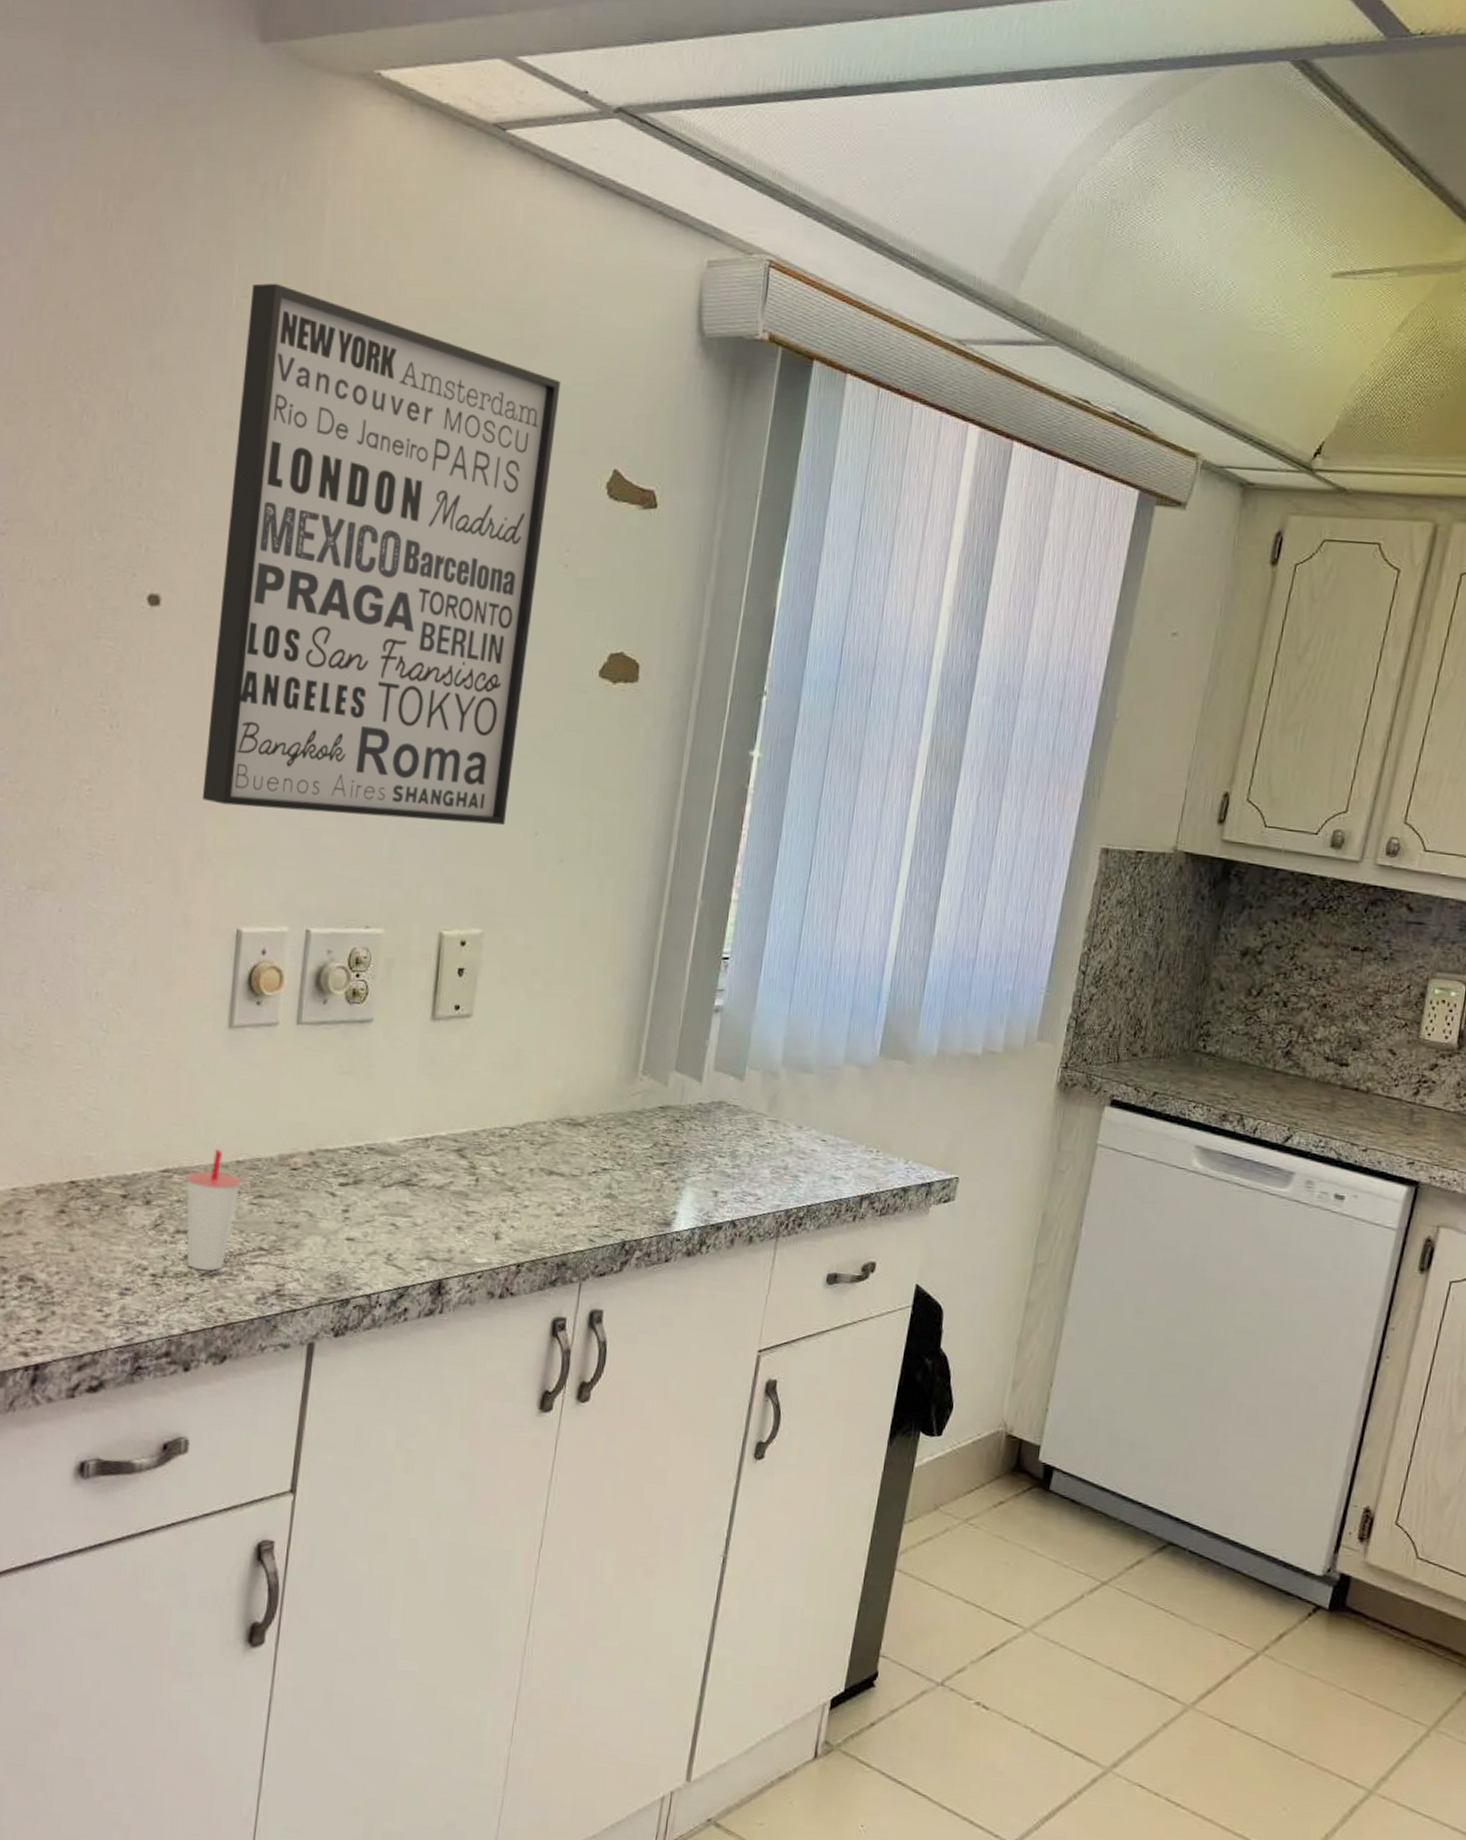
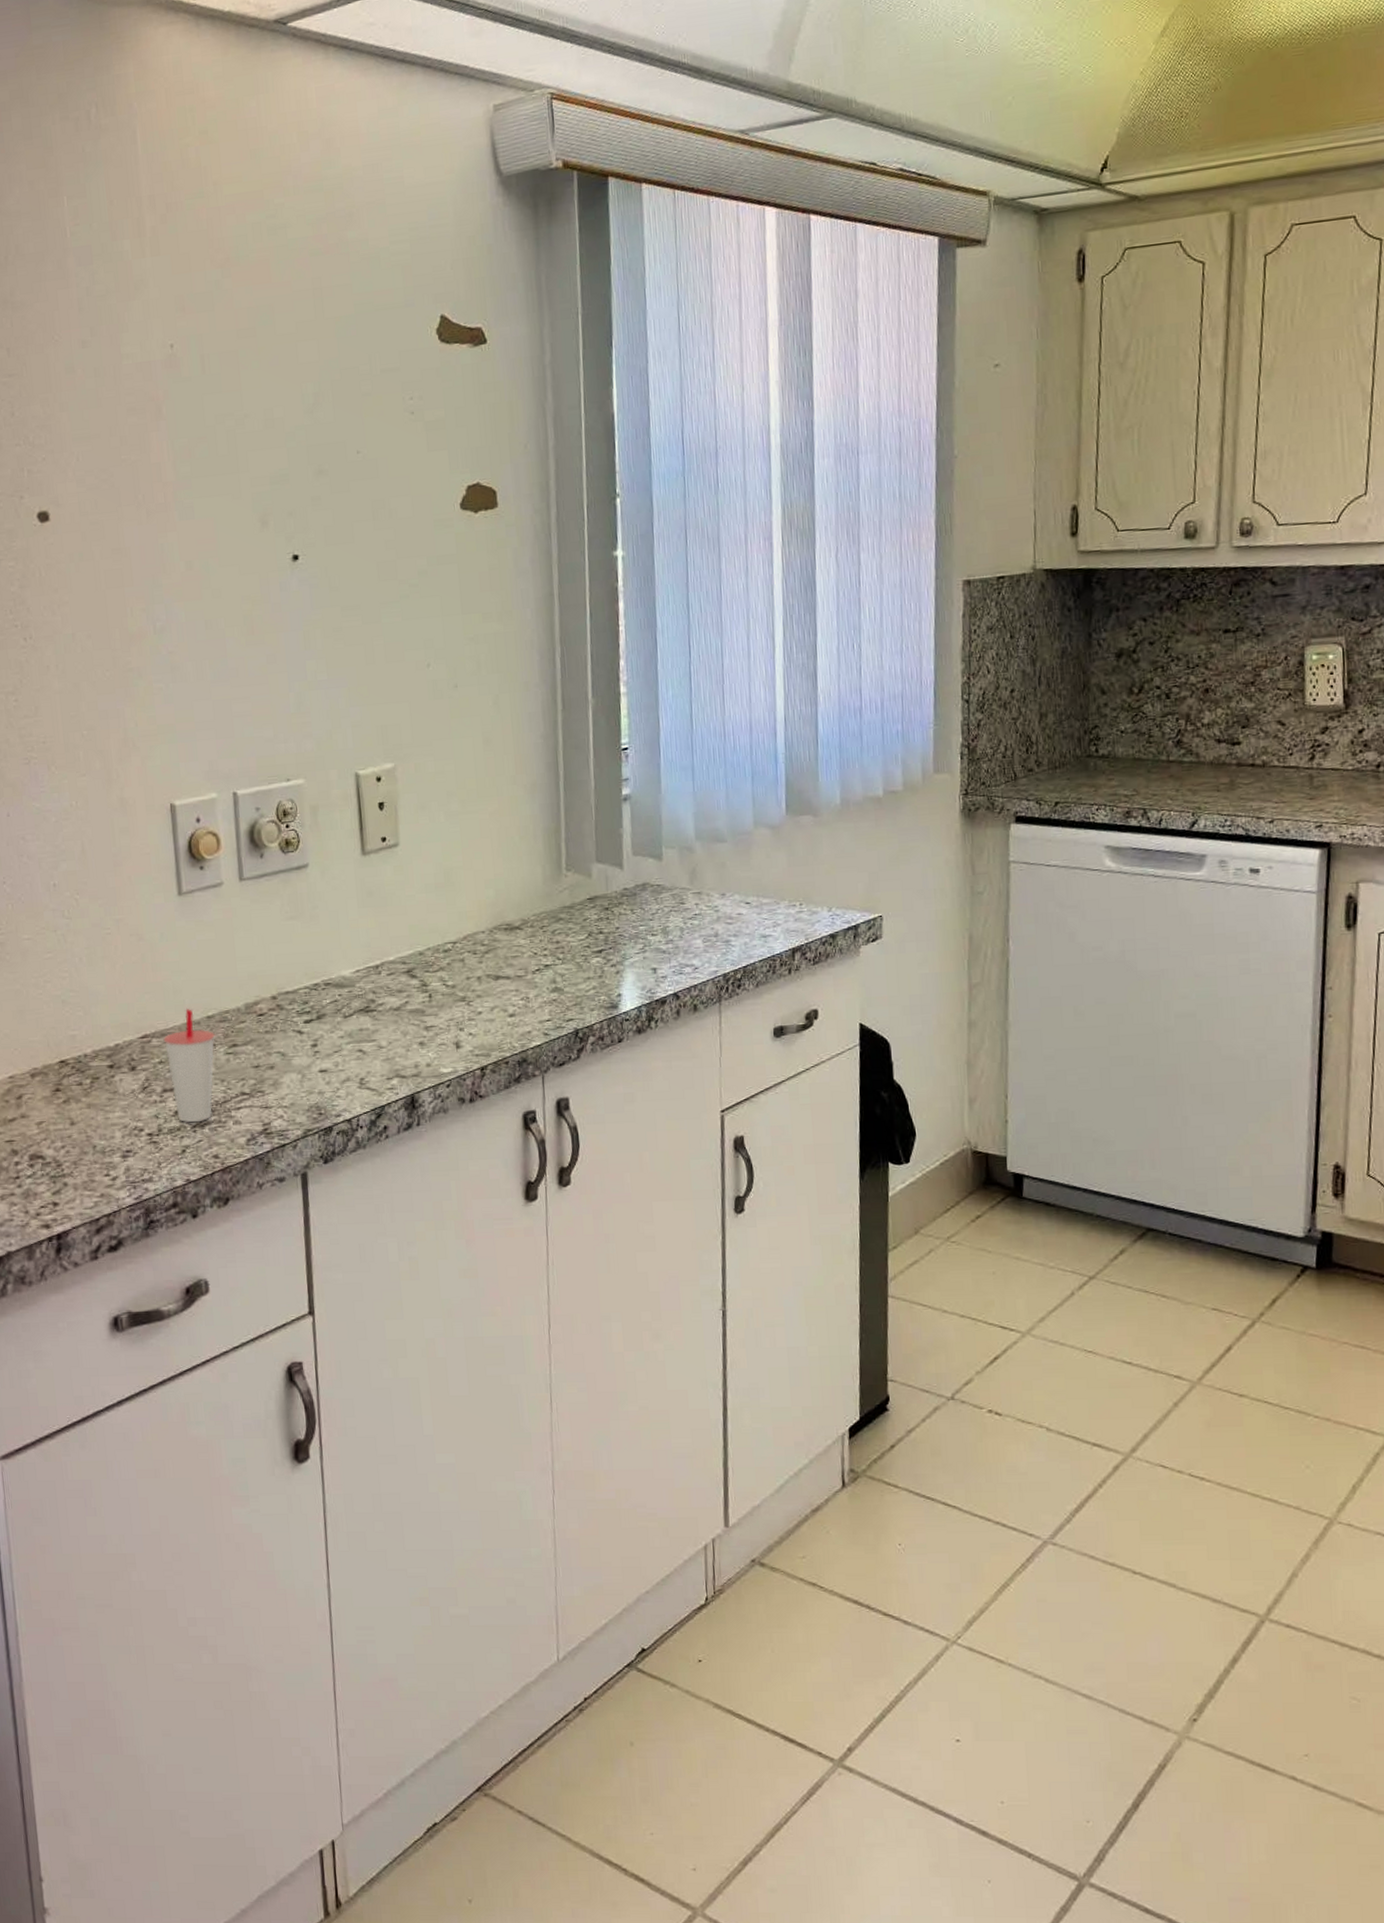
wall art: present [202,283,561,826] -> none [82,206,398,692]

